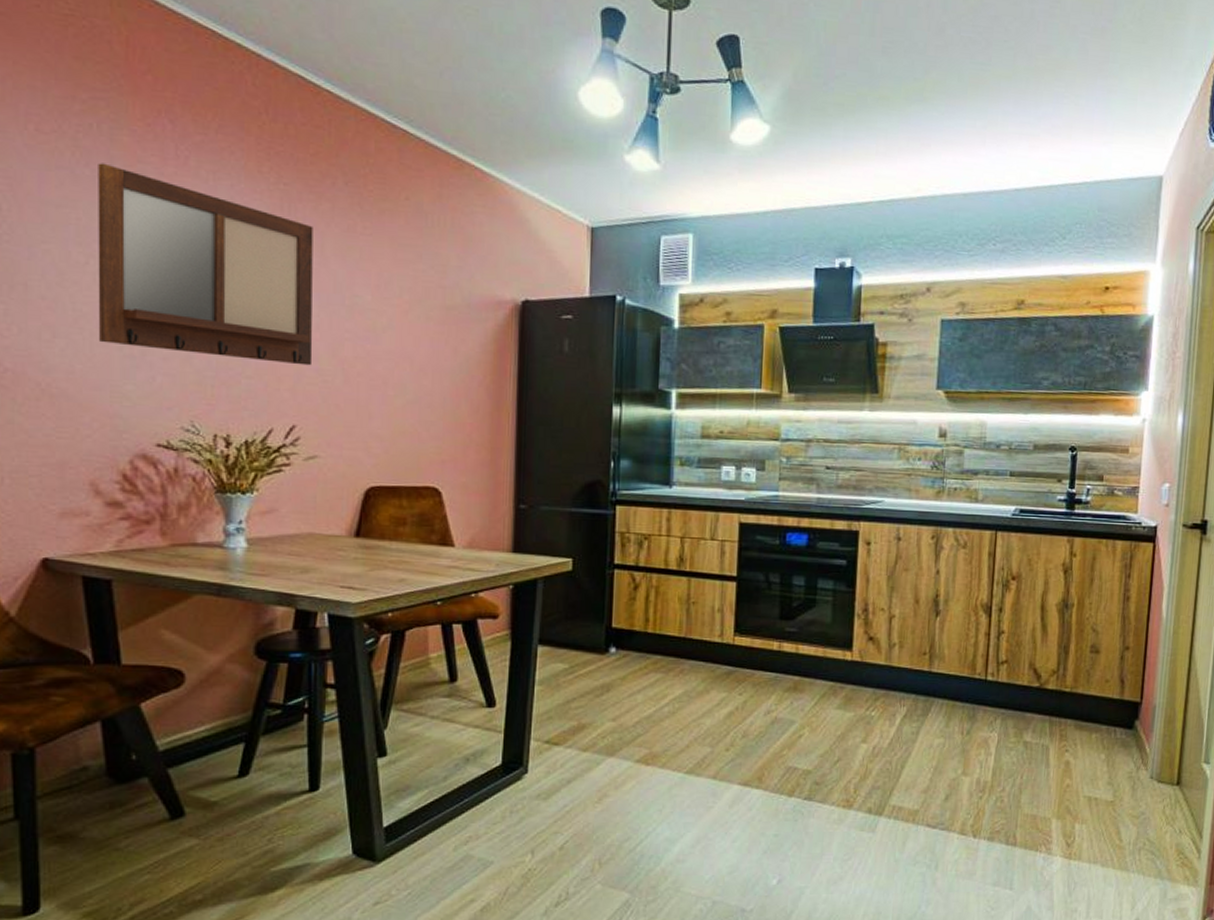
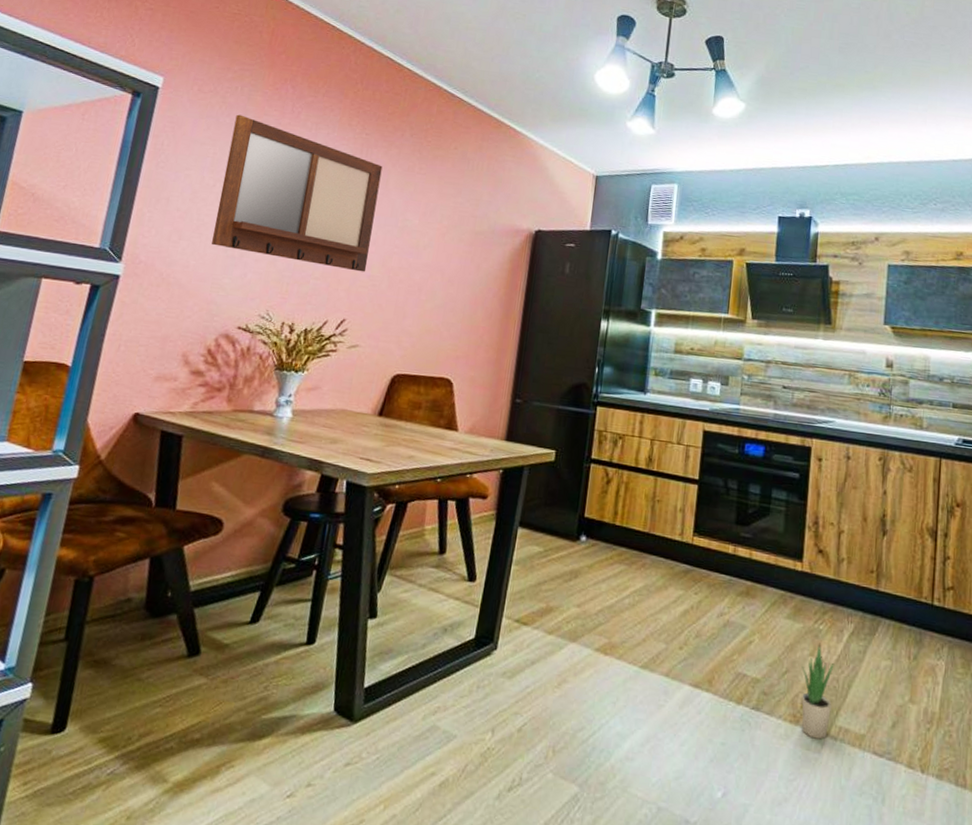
potted plant: none [854,729,887,820] -> present [801,642,834,740]

